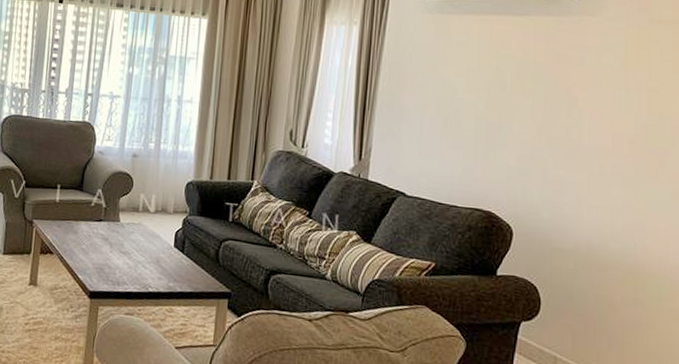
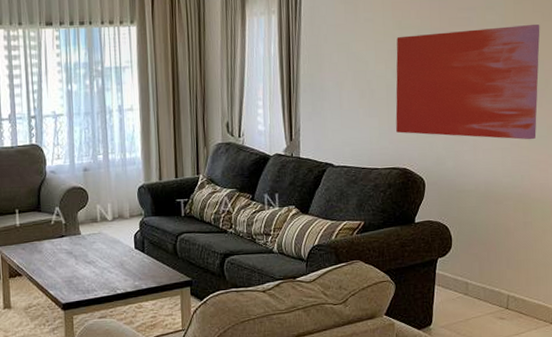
wall art: none [483,66,669,205] -> present [395,24,540,140]

